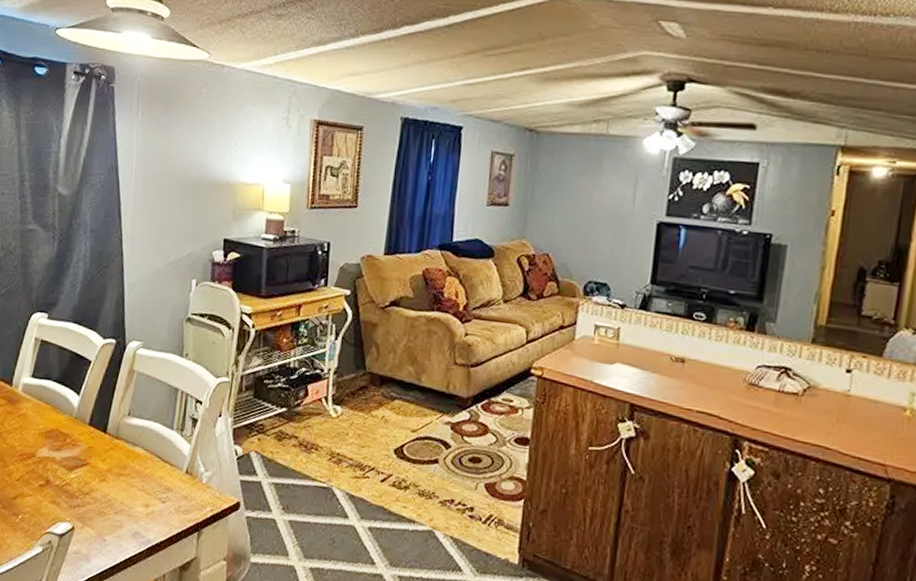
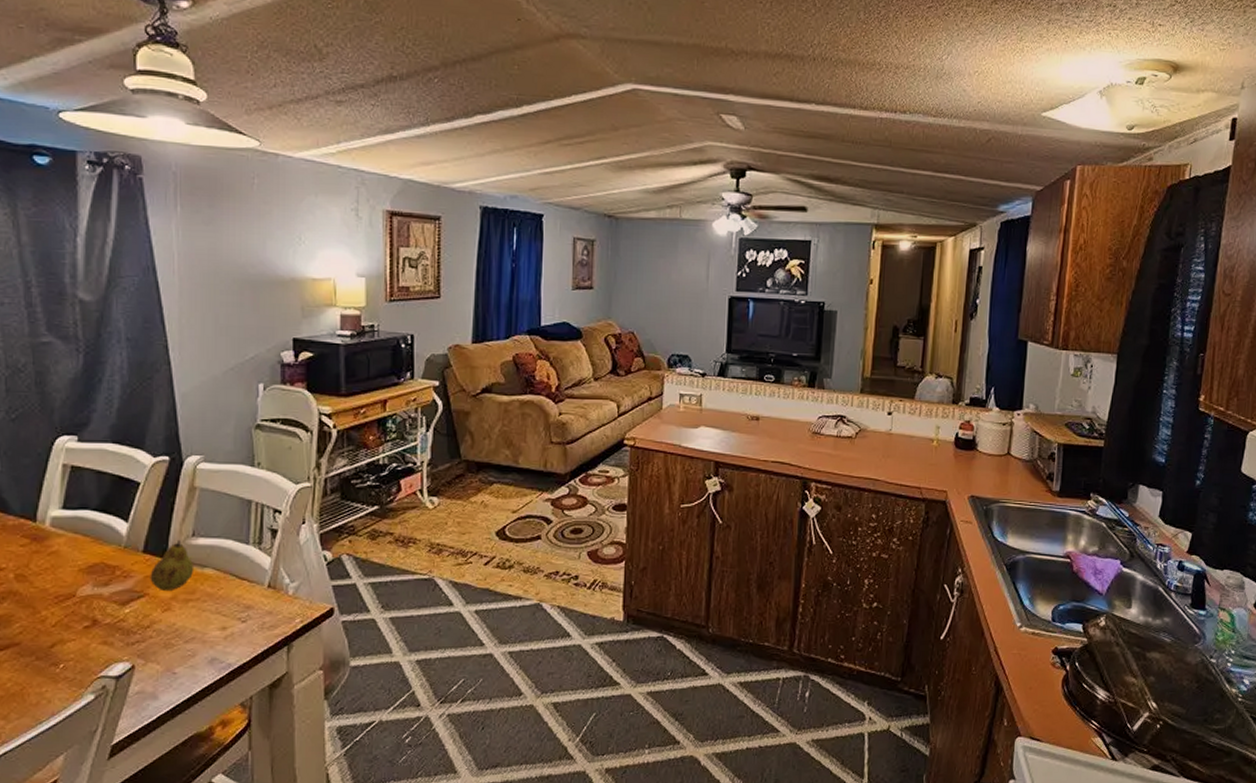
fruit: none [92,418,128,463] -> present [150,540,194,590]

